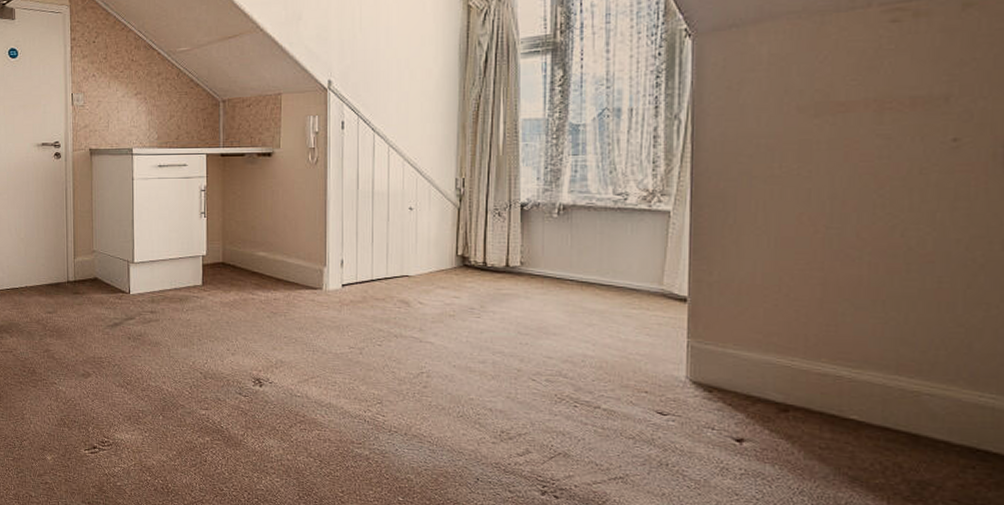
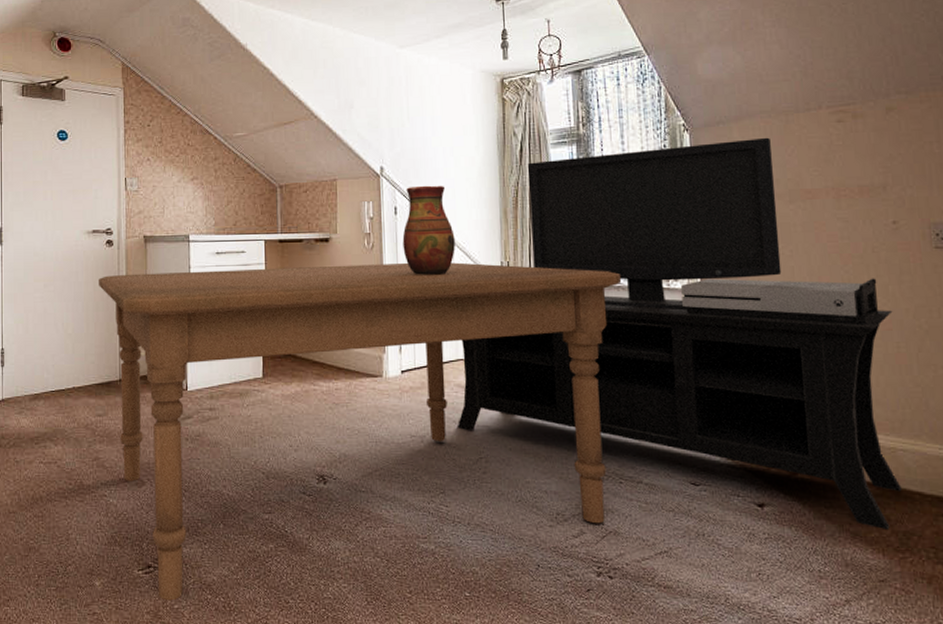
dining table: none [48,177,594,479] -> present [99,262,622,601]
vase: none [349,98,406,191] -> present [402,185,455,275]
media console: none [398,42,938,478] -> present [456,137,902,531]

